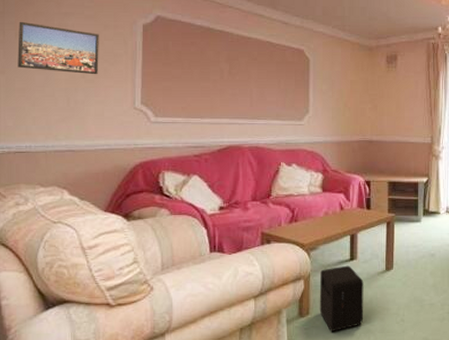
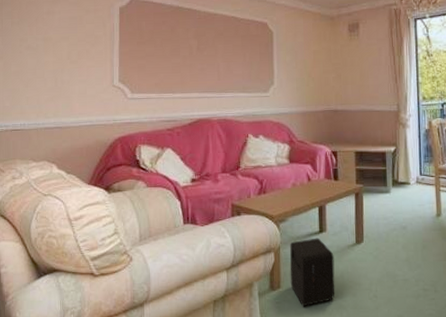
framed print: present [17,21,99,75] -> none [13,10,82,56]

